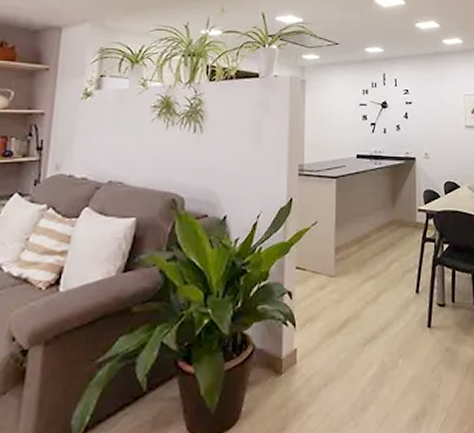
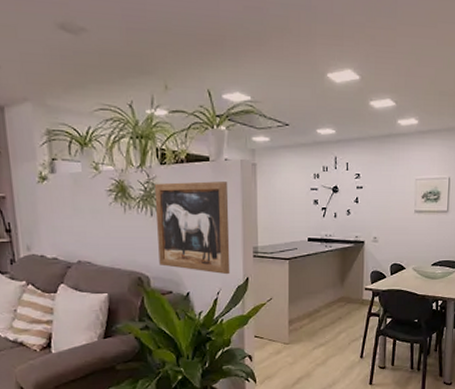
wall art: none [197,97,277,196] -> present [154,181,231,275]

